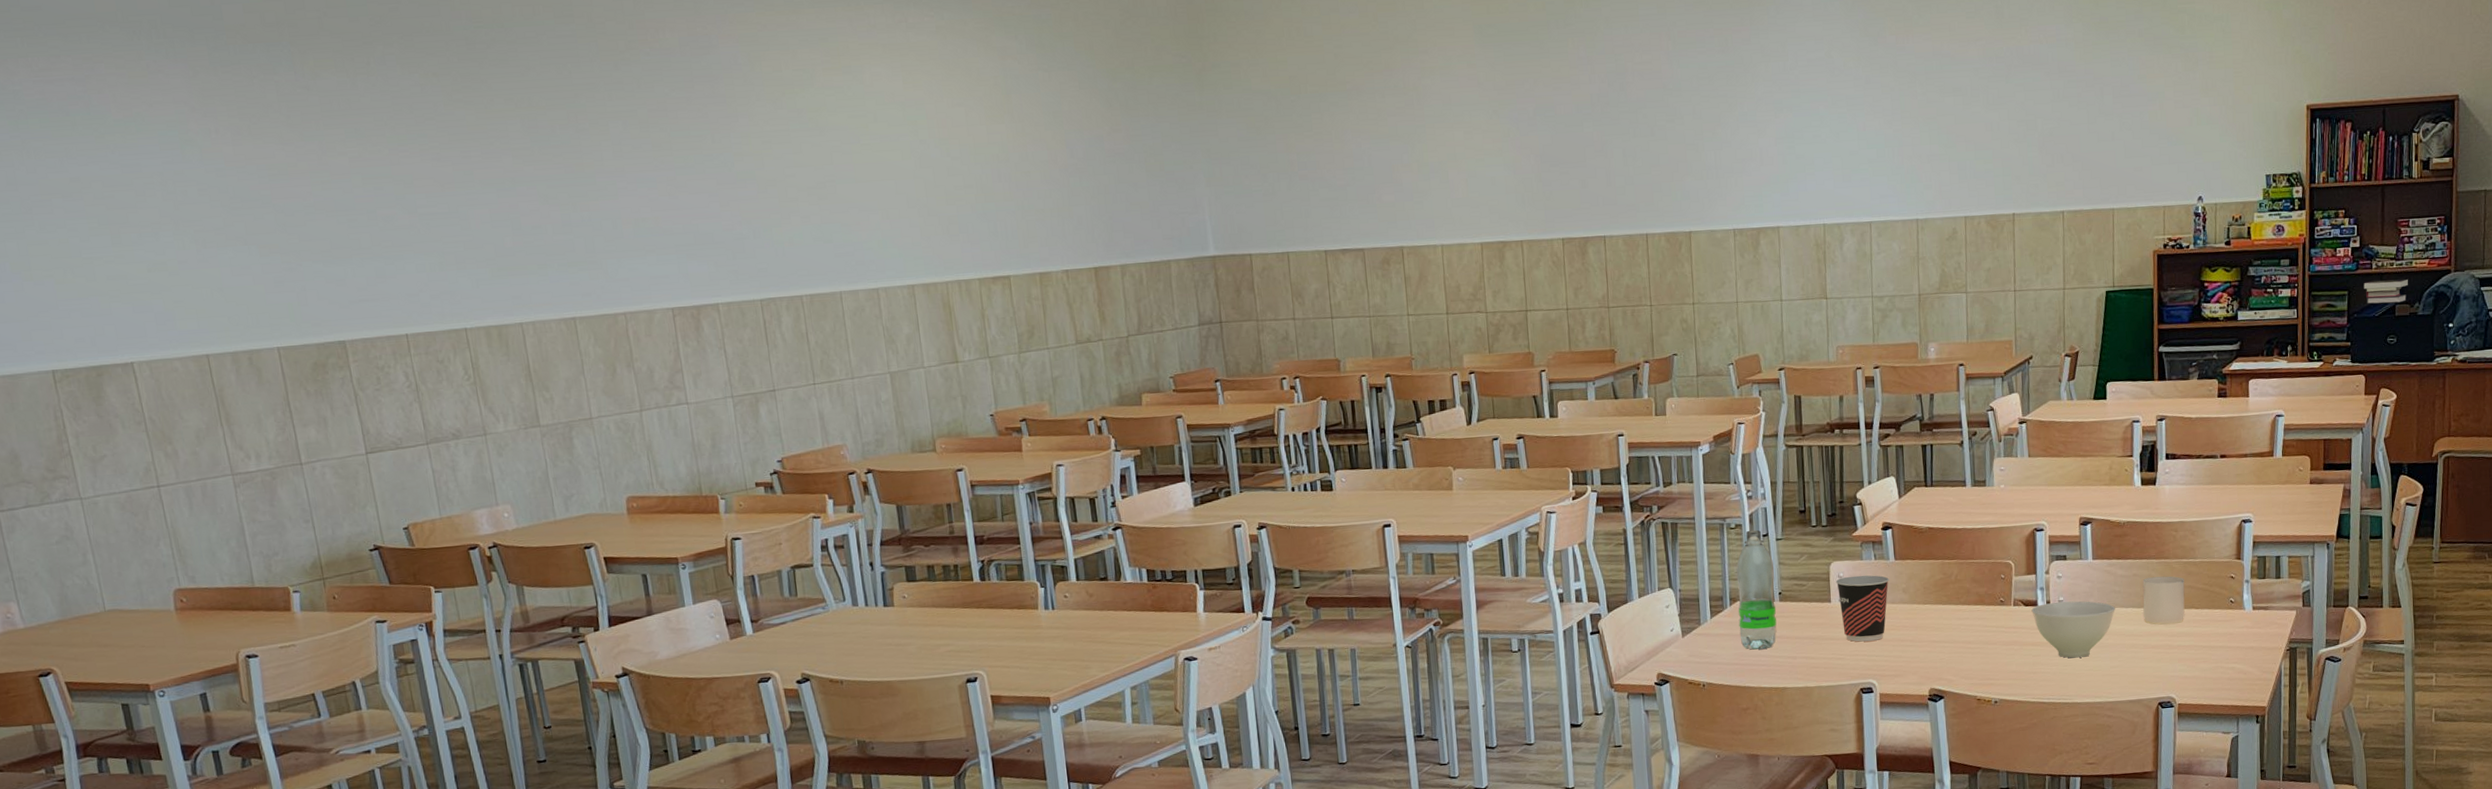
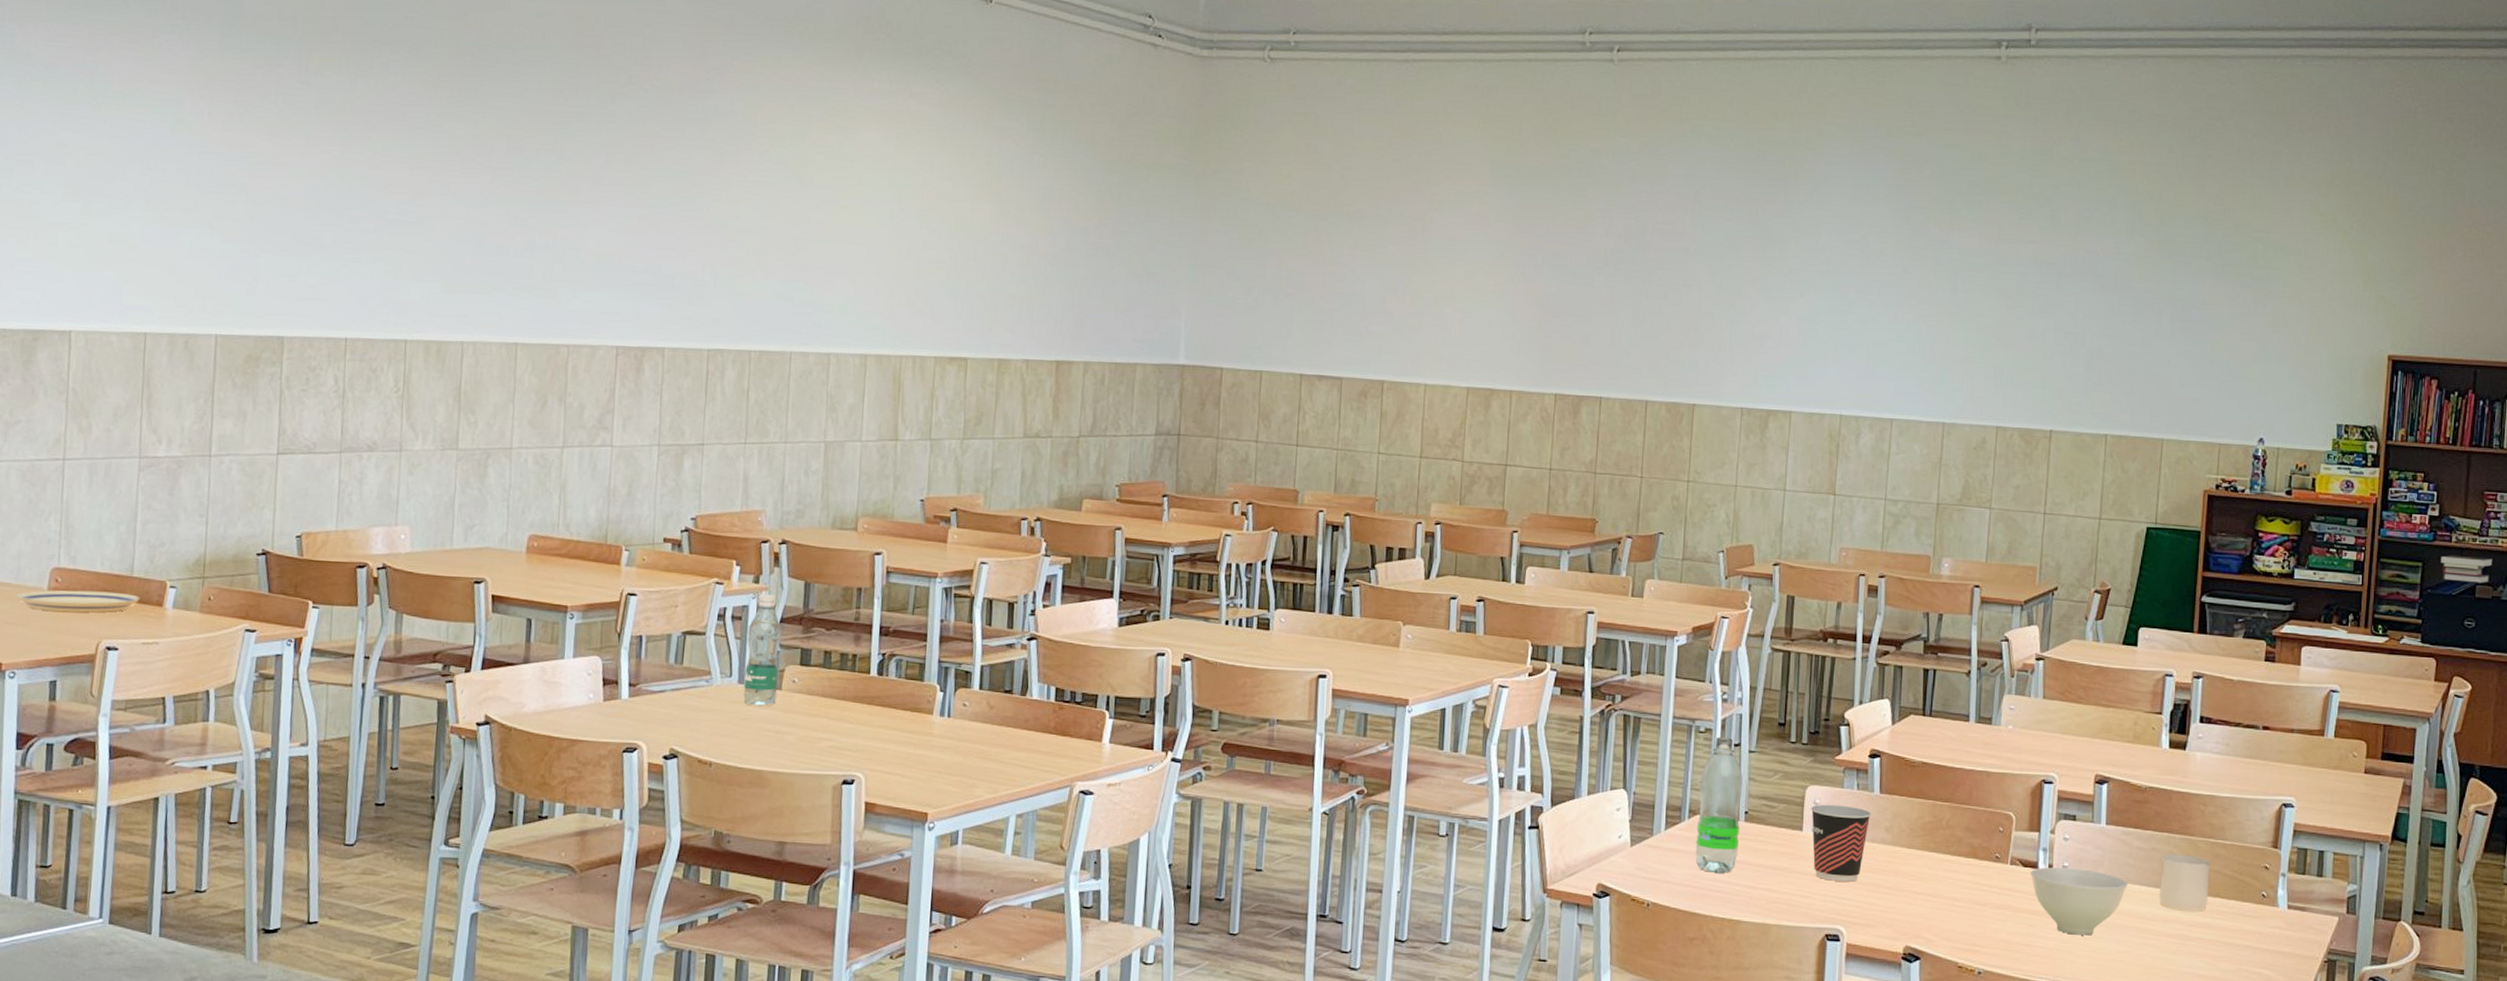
plate: none [146,603,267,631] -> present [16,590,140,613]
bottle: none [852,520,891,626] -> present [743,594,782,707]

